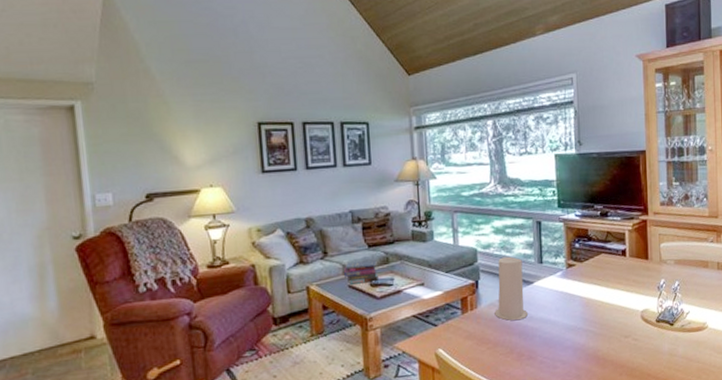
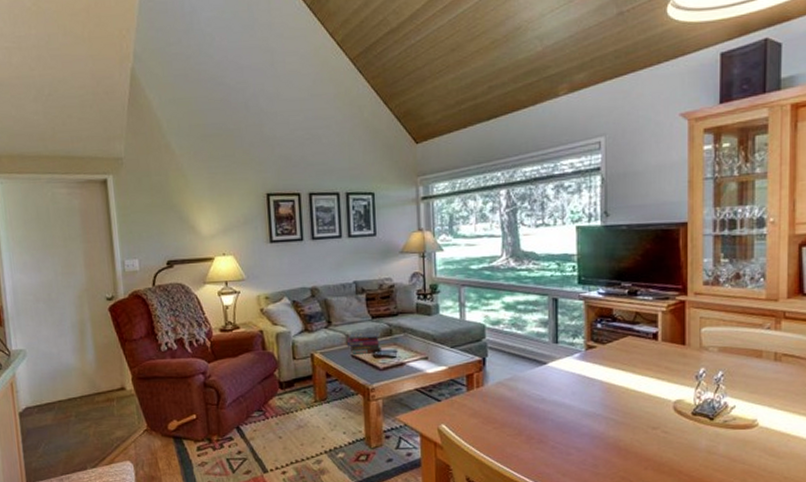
candle: present [494,256,528,321] -> none [502,334,539,402]

